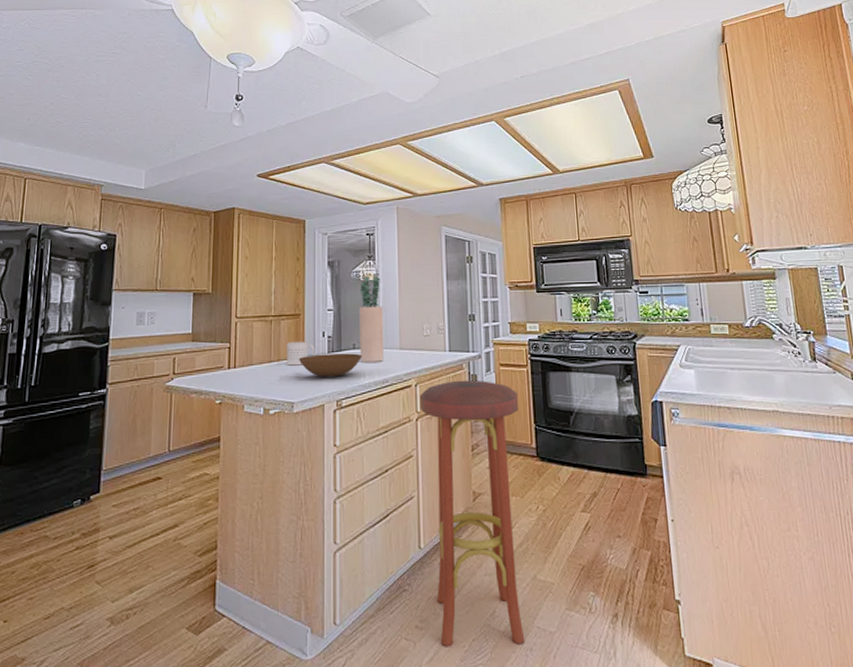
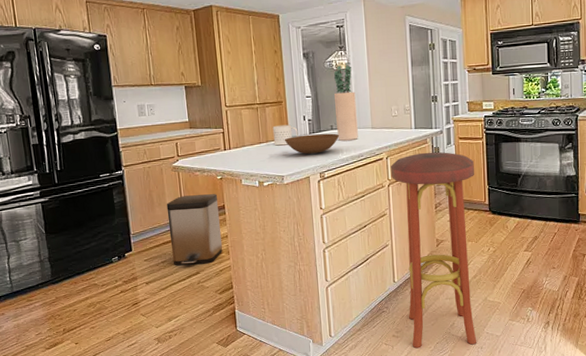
pedal bin: none [147,422,214,515] -> present [166,194,223,266]

